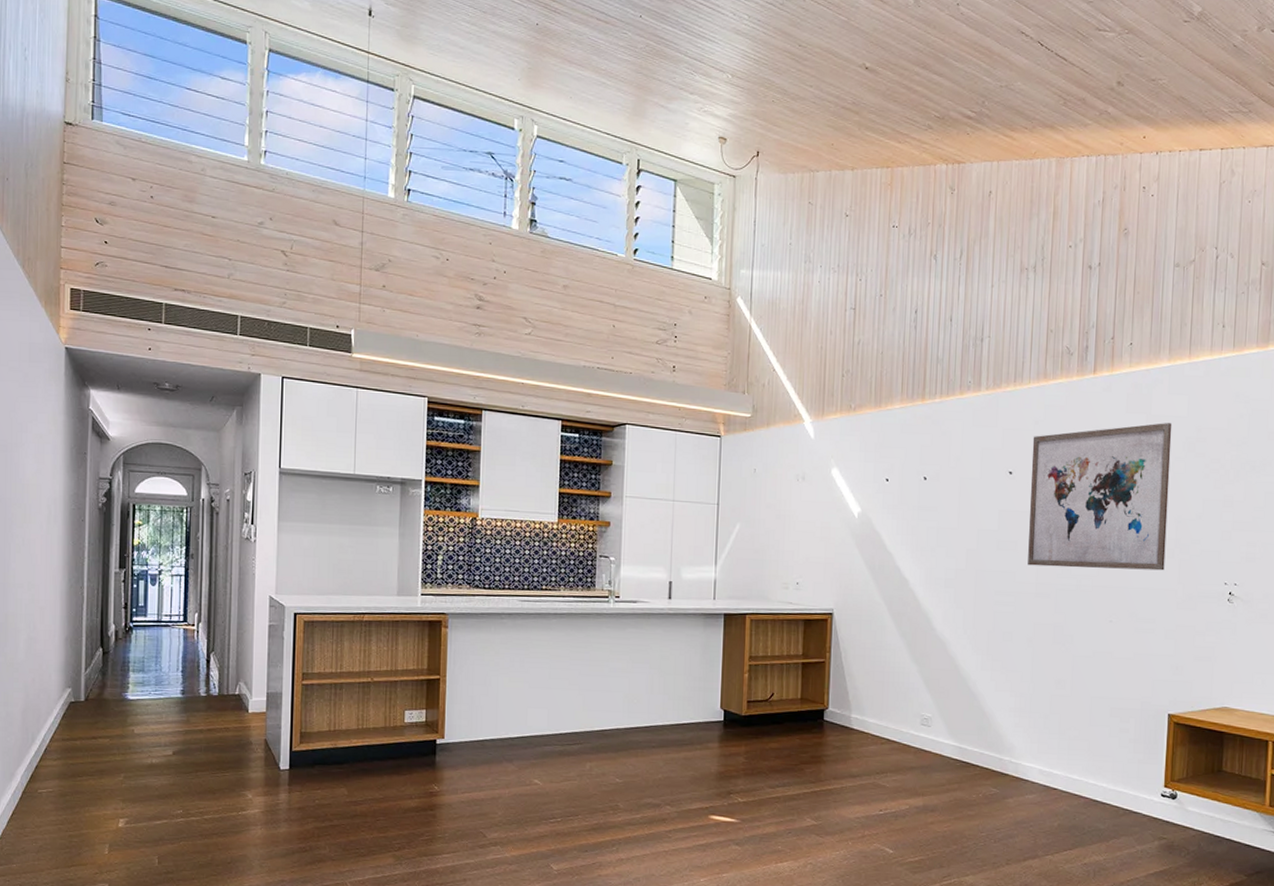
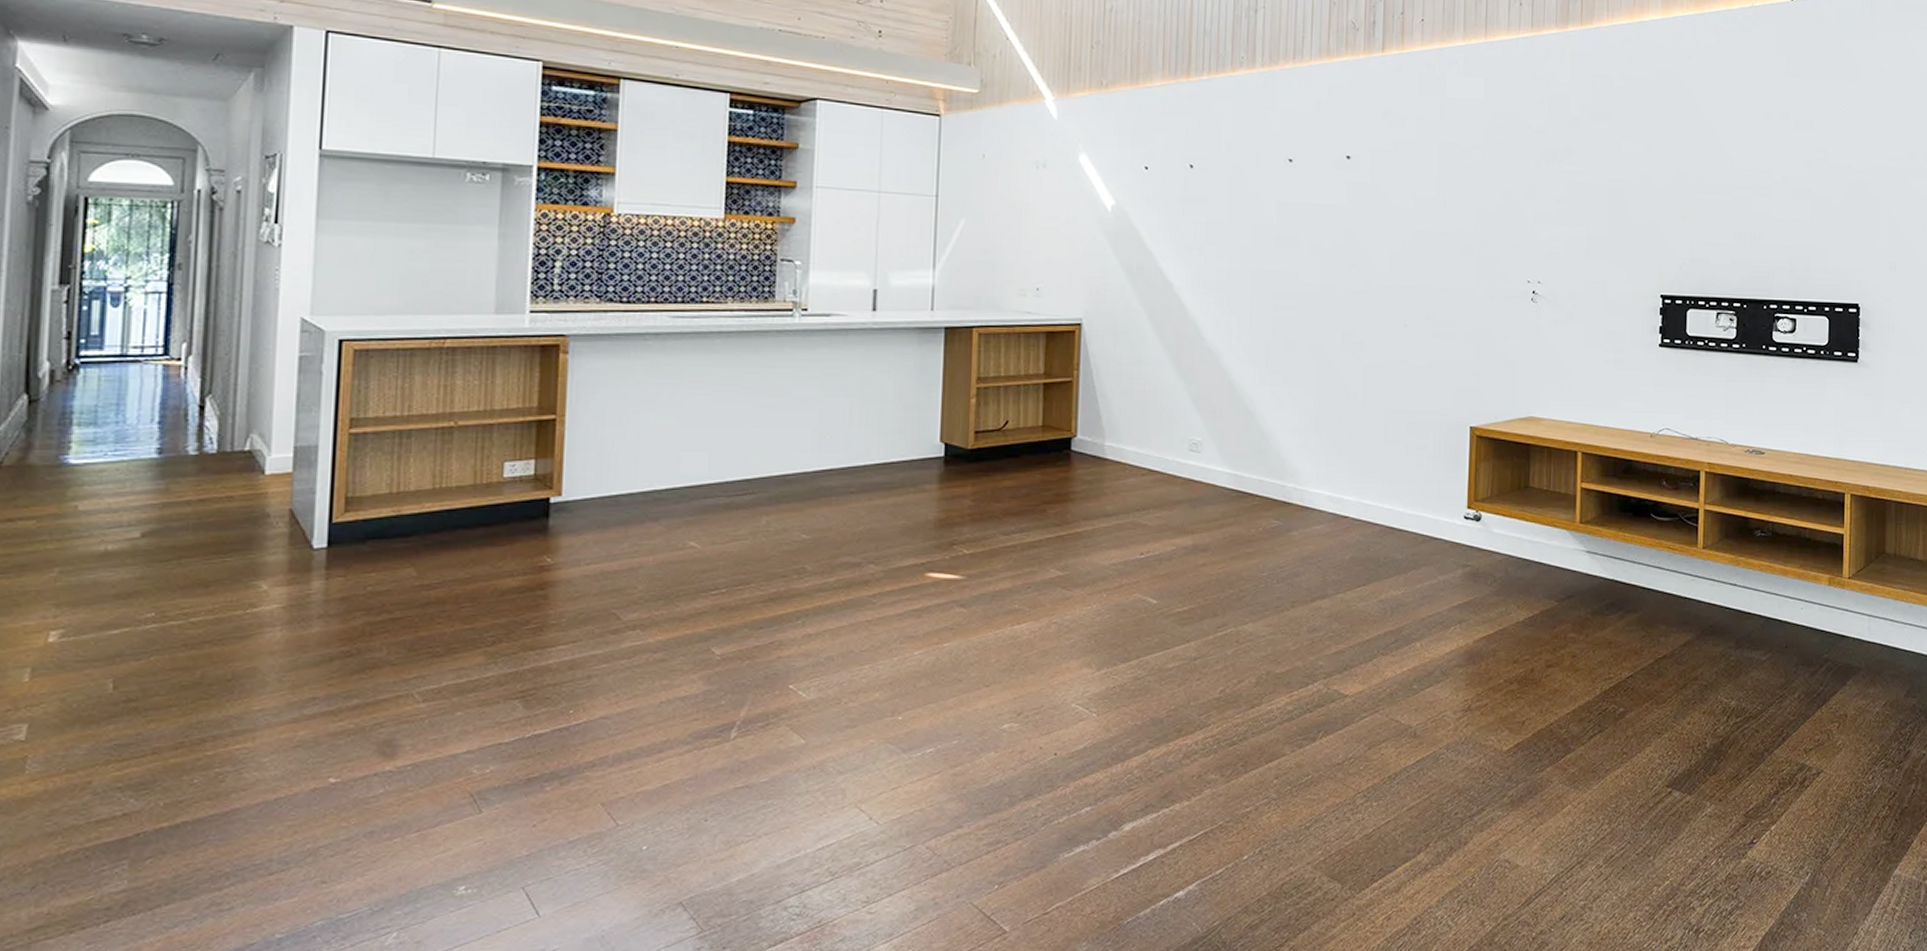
wall art: present [1028,423,1172,571] -> none [1311,106,1469,269]

